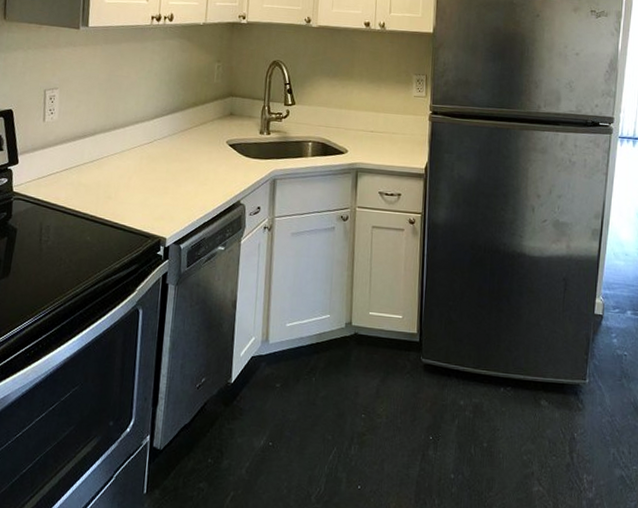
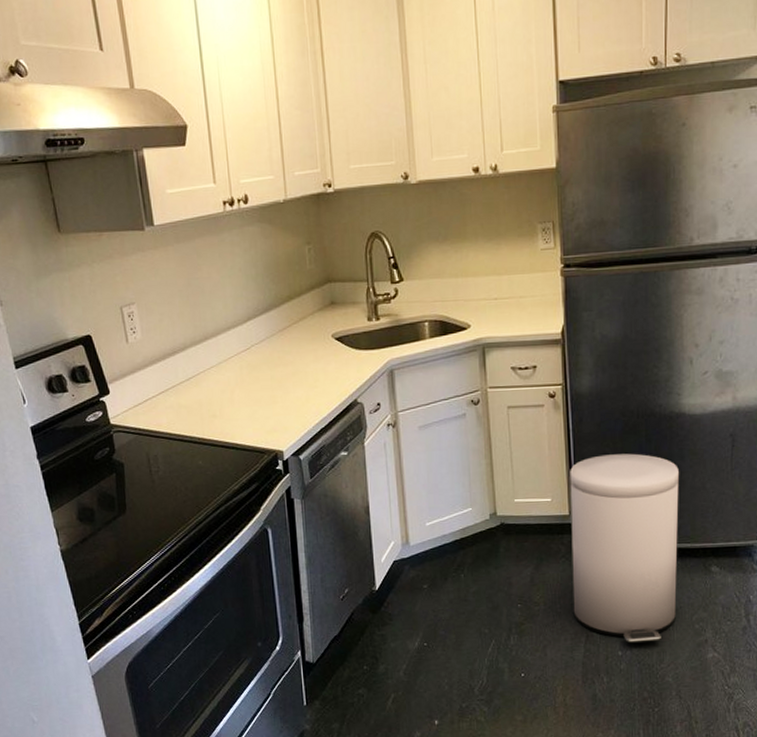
pedal bin: none [412,281,517,469] -> present [570,453,679,644]

